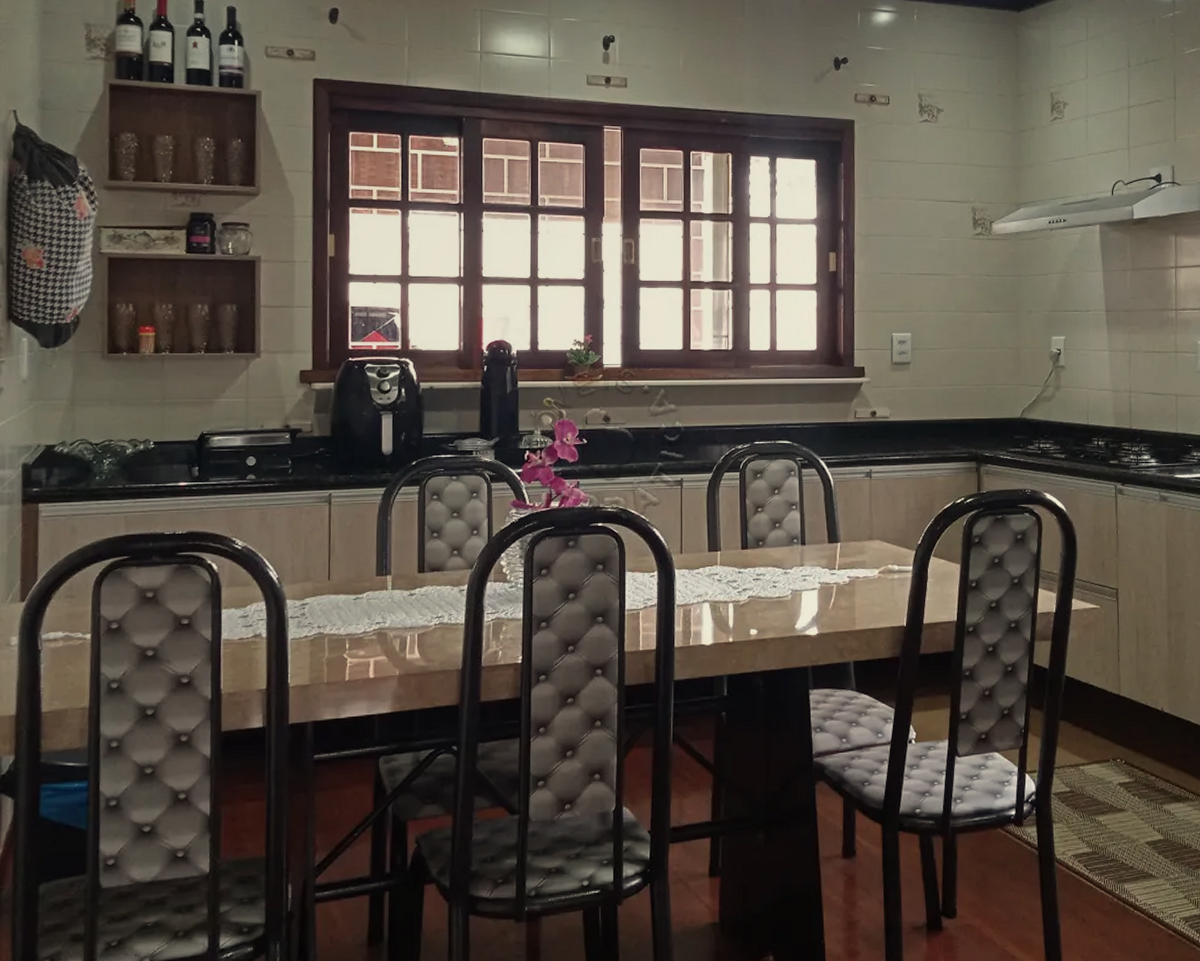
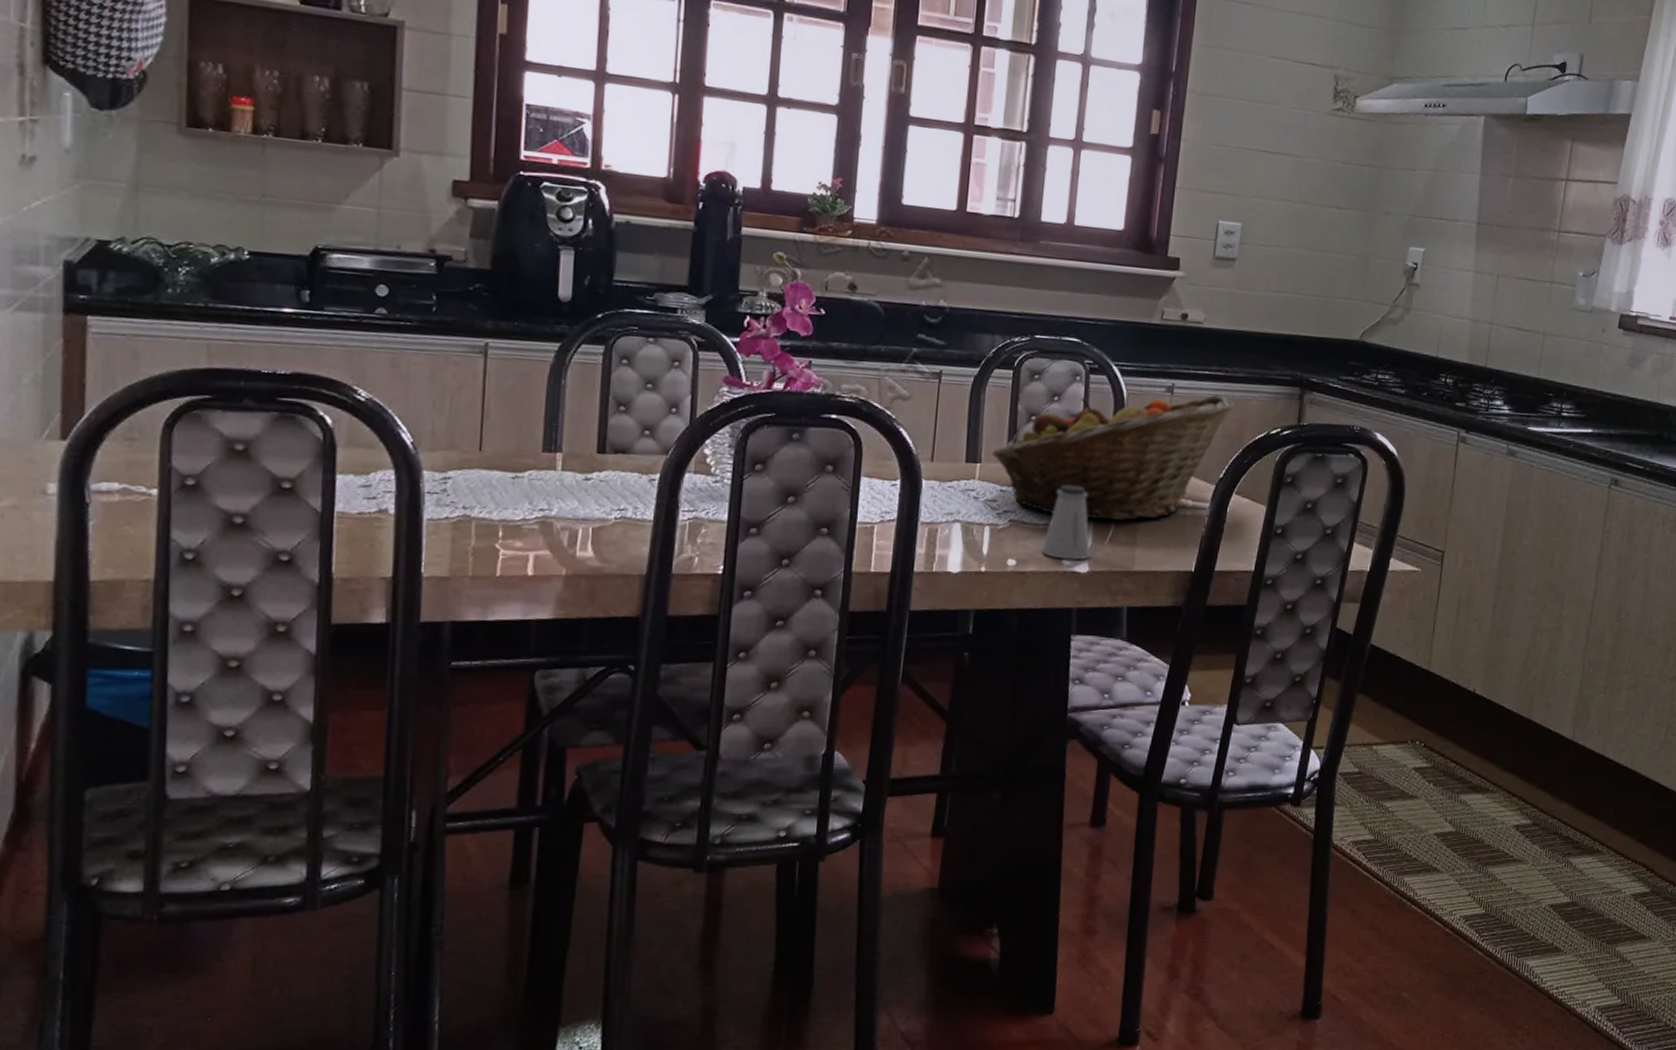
fruit basket: none [729,475,923,590] -> present [992,394,1235,522]
saltshaker: none [777,562,819,626] -> present [1041,484,1091,560]

